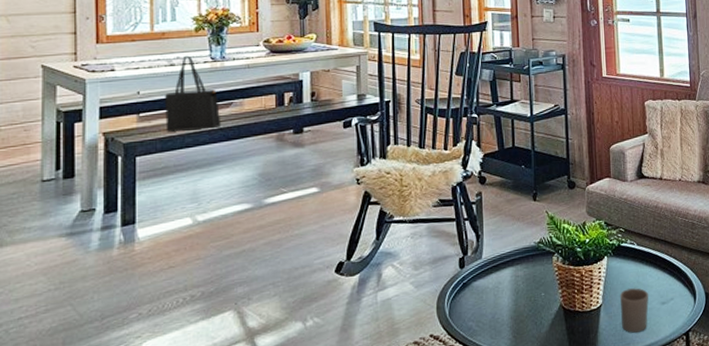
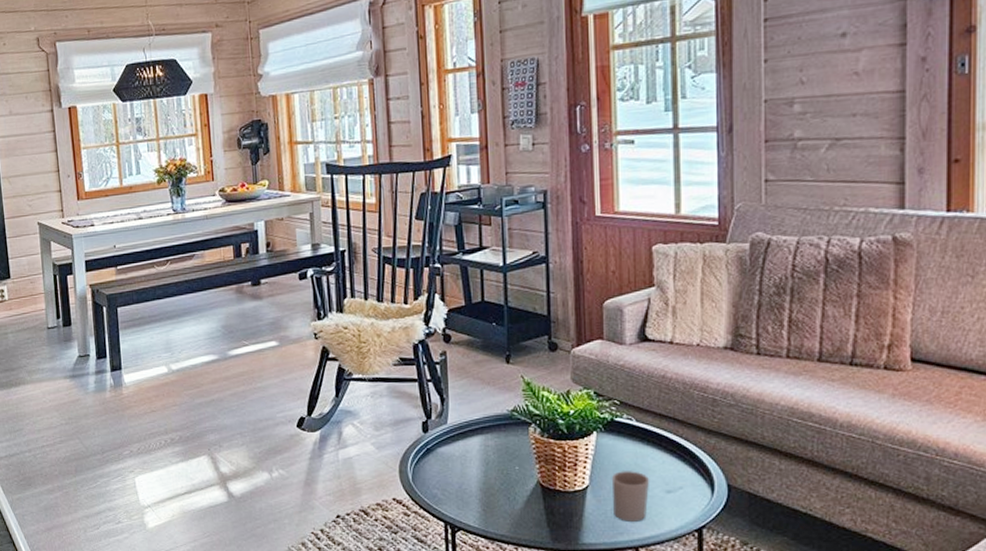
tote bag: present [165,55,222,132] -> none [136,208,186,284]

